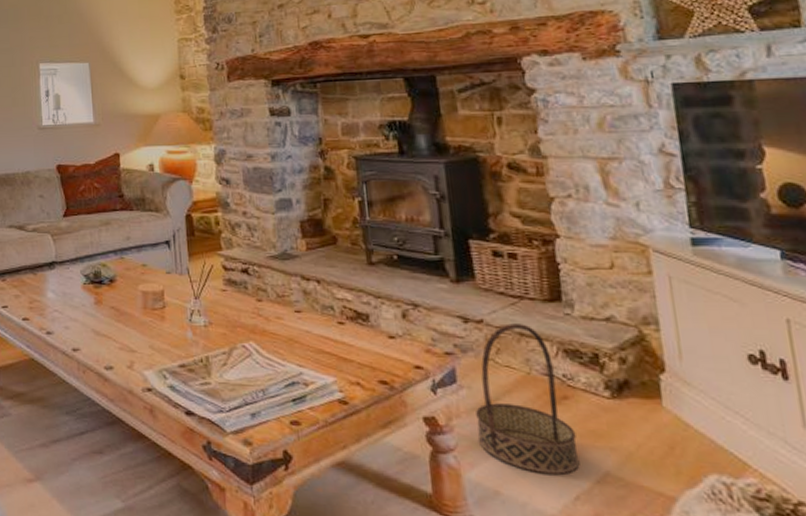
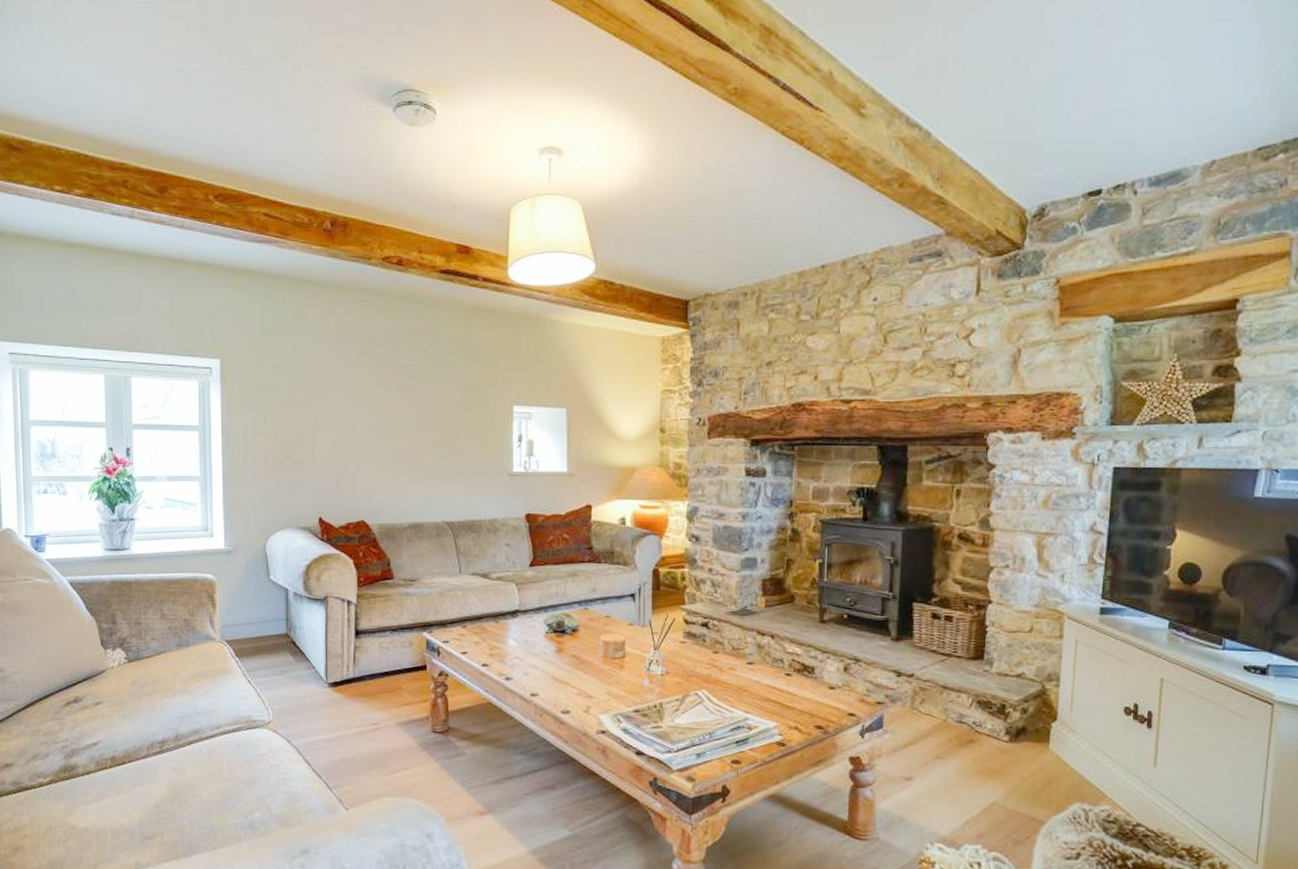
basket: present [476,323,580,476] -> none [893,678,975,805]

